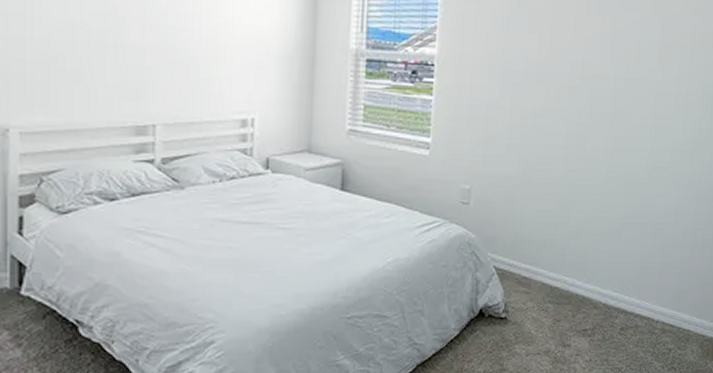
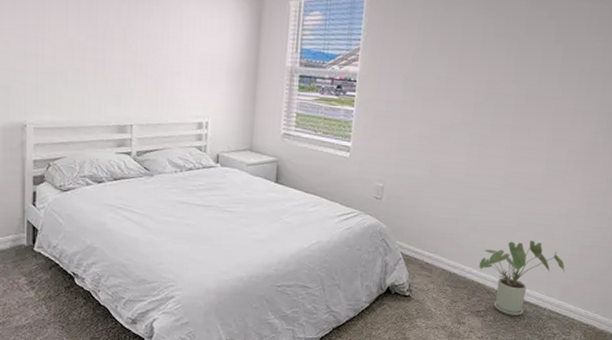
house plant: none [582,242,677,332] -> present [478,240,565,316]

